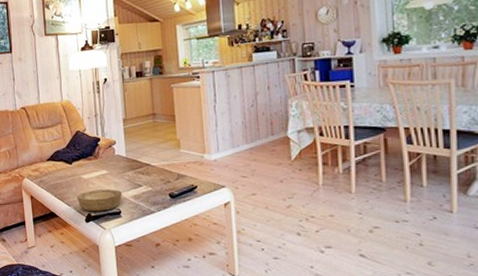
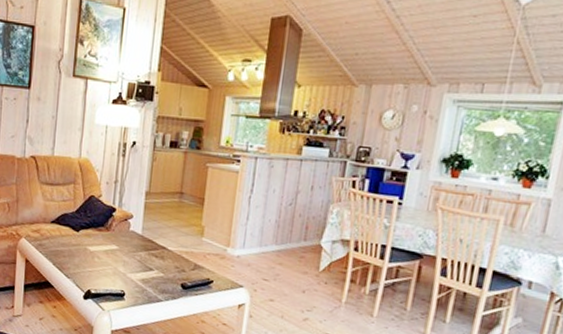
bowl: present [77,189,123,212] -> none [78,265,131,290]

